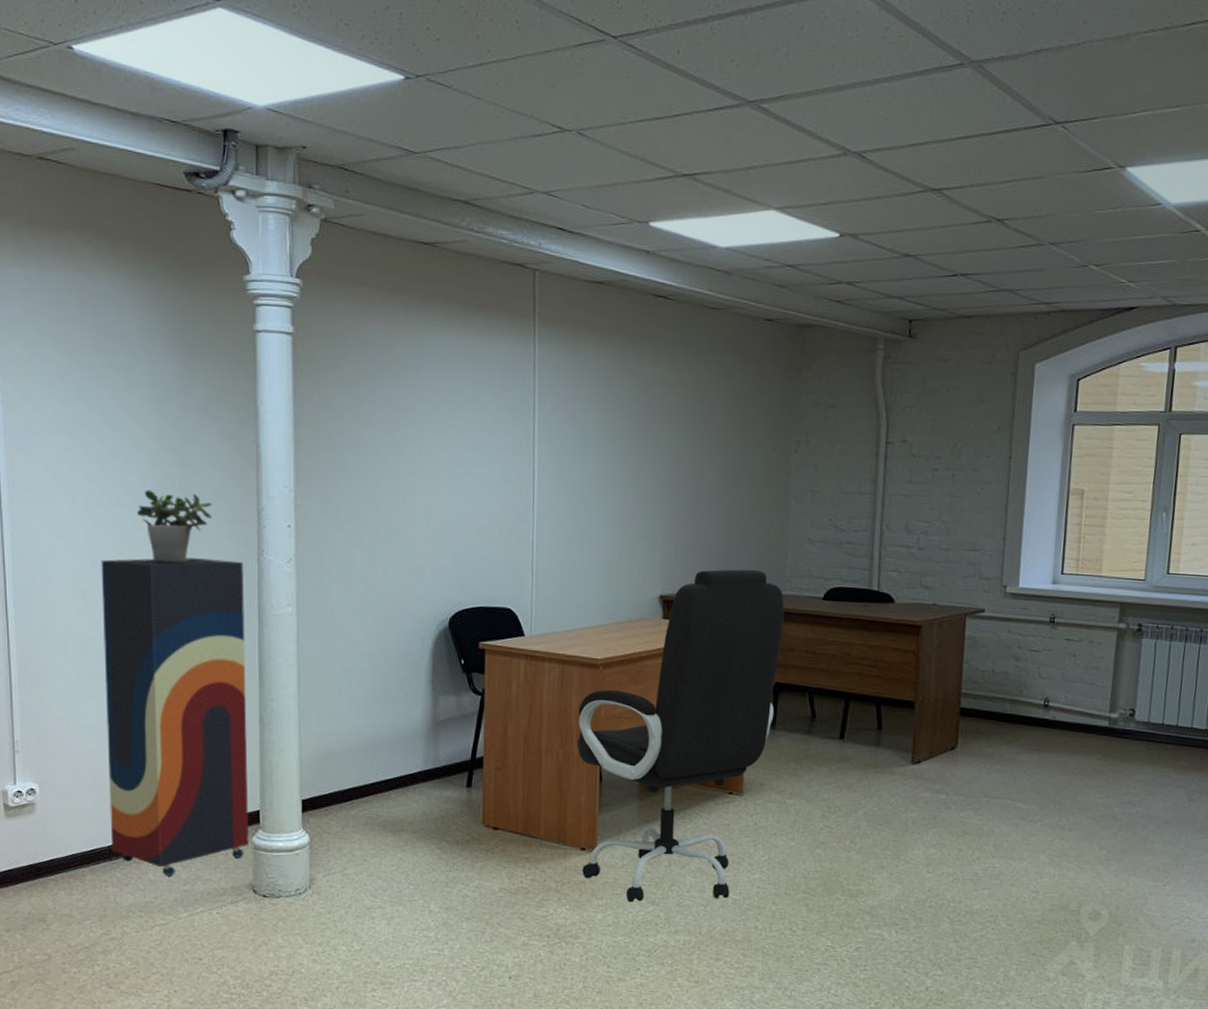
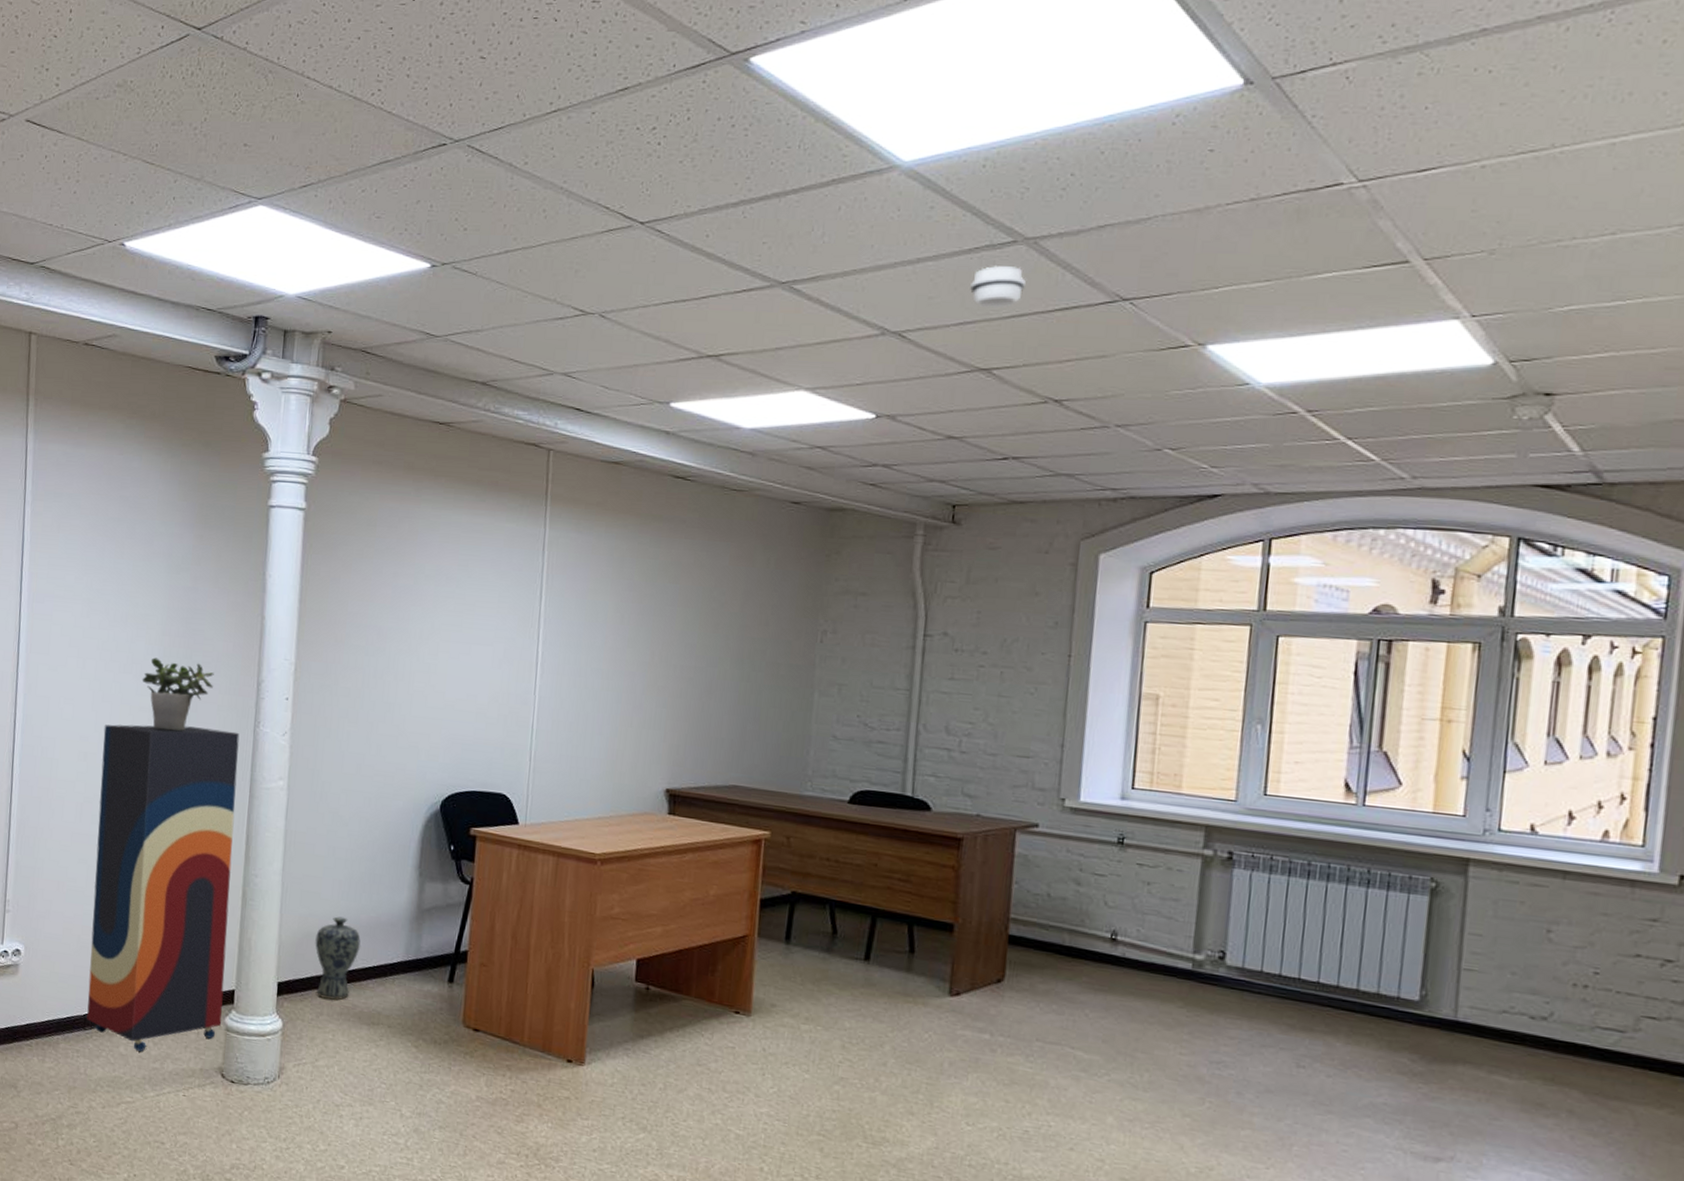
vase: none [336,733,381,812] -> present [315,916,361,1000]
office chair: present [576,569,785,903] -> none [567,764,804,1133]
smoke detector: none [922,88,972,130] -> present [970,266,1026,309]

